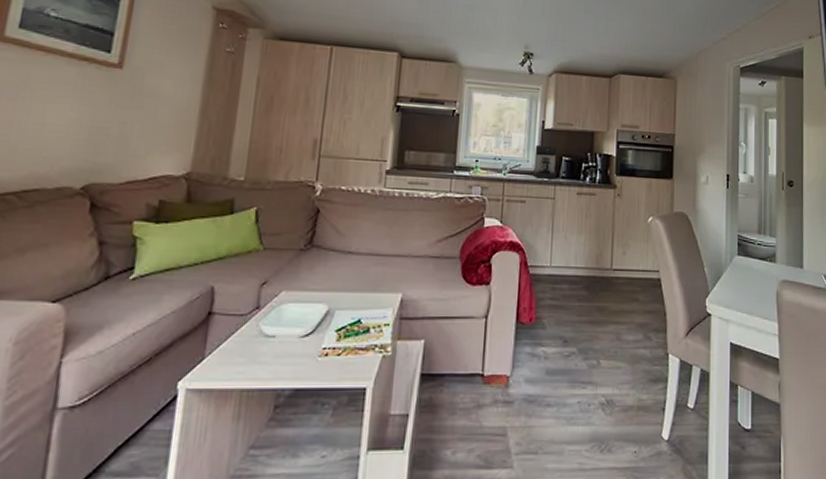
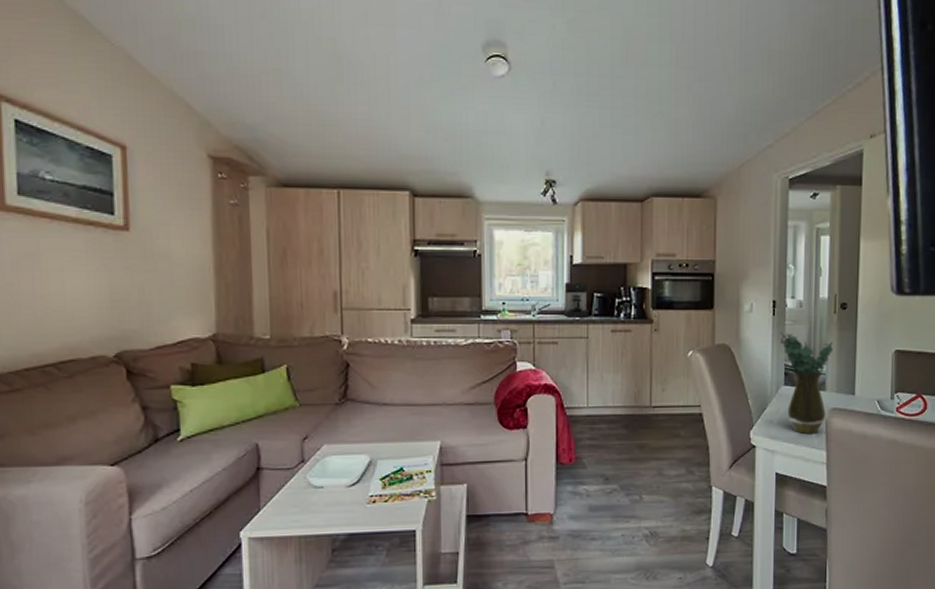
vase: none [733,203,782,305] -> present [780,331,833,435]

